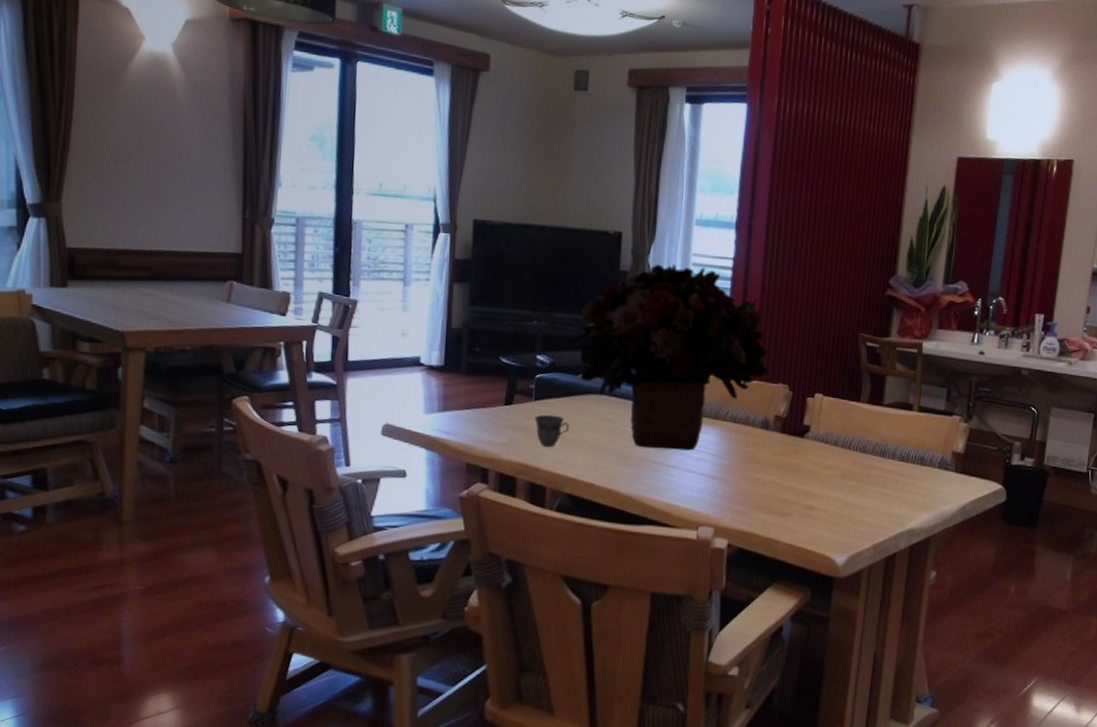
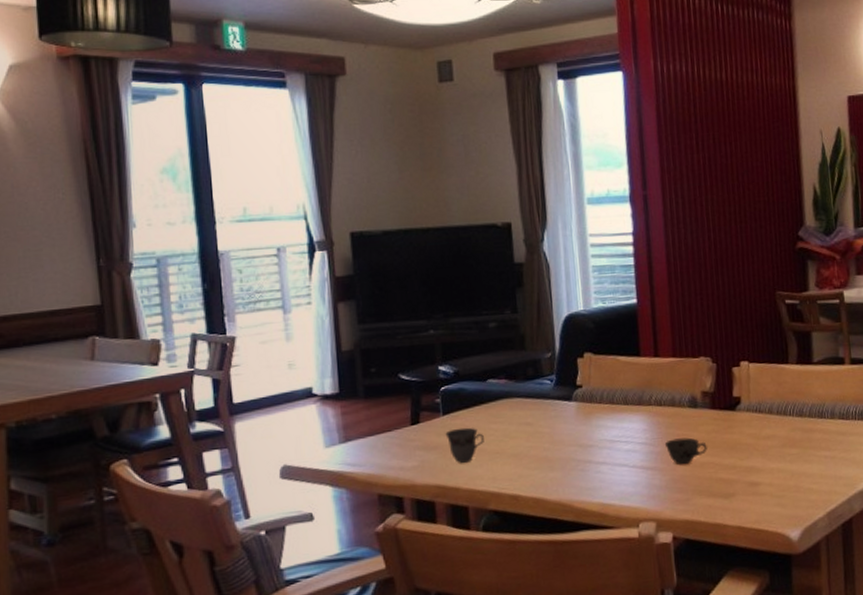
bouquet: present [568,264,767,451] -> none [470,247,686,447]
teacup: none [733,455,772,480] -> present [664,437,707,465]

